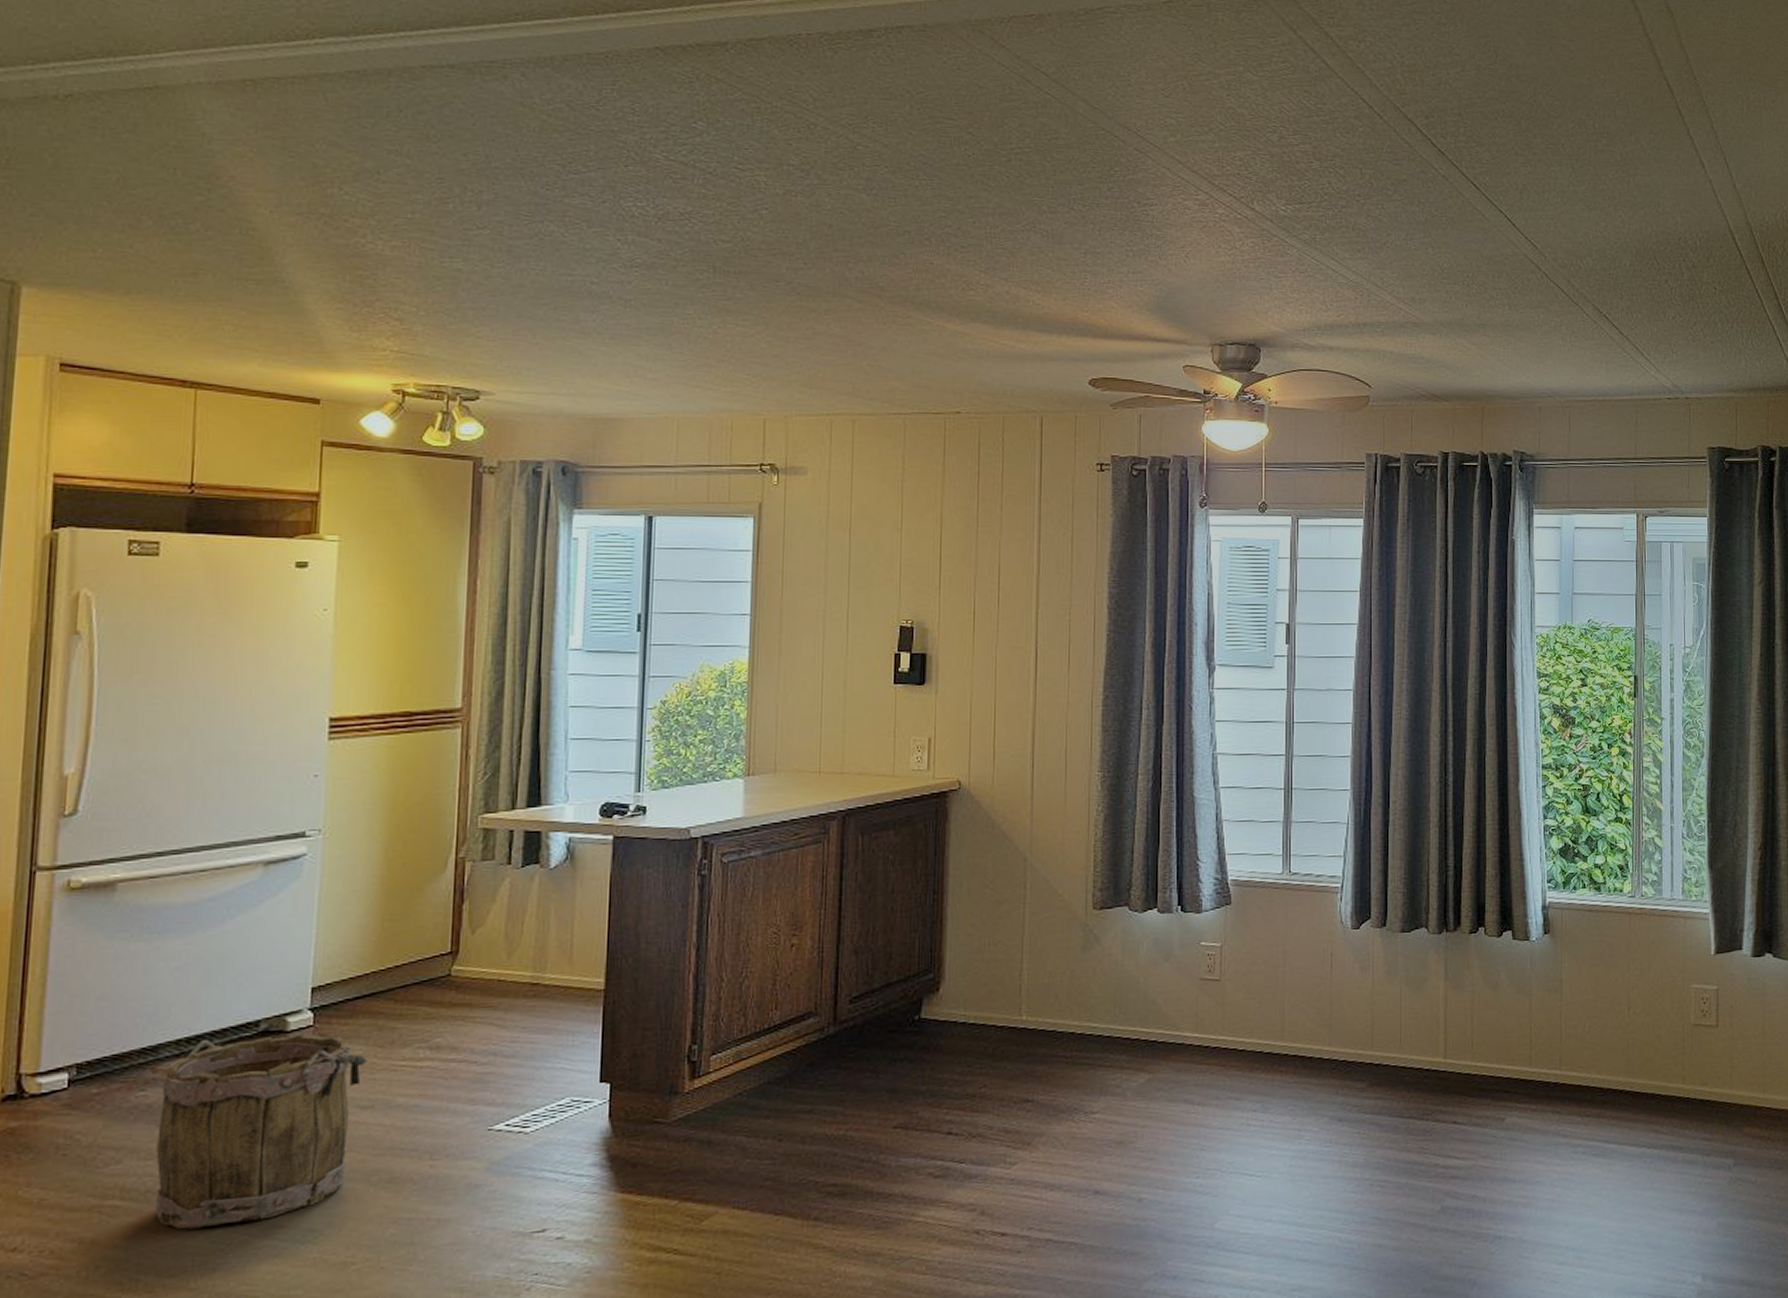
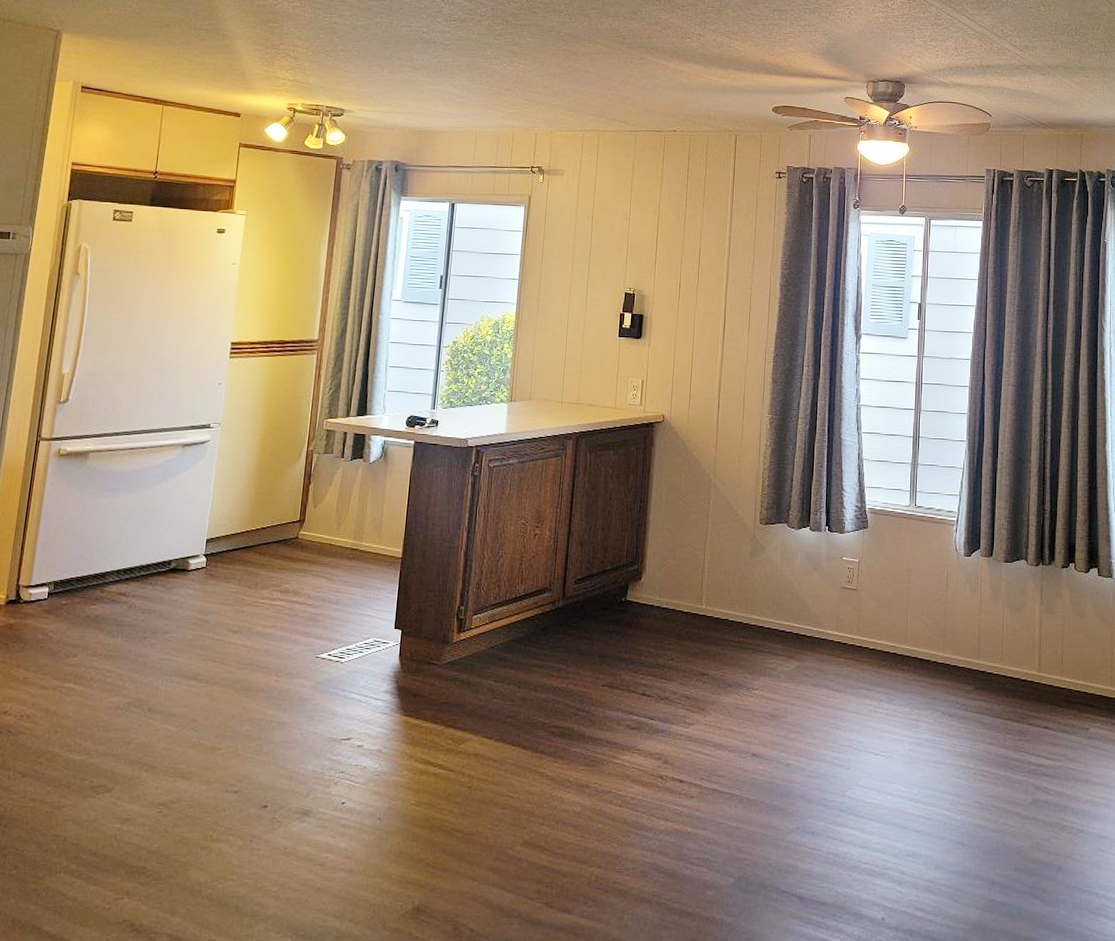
bucket: present [155,1032,368,1230] -> none [95,571,239,711]

